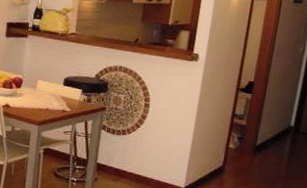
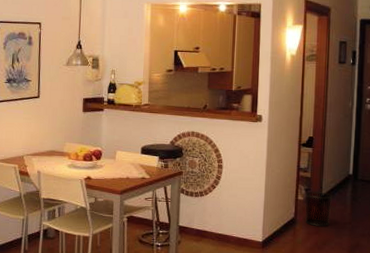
waste bin: none [234,140,268,179] -> present [304,191,332,227]

